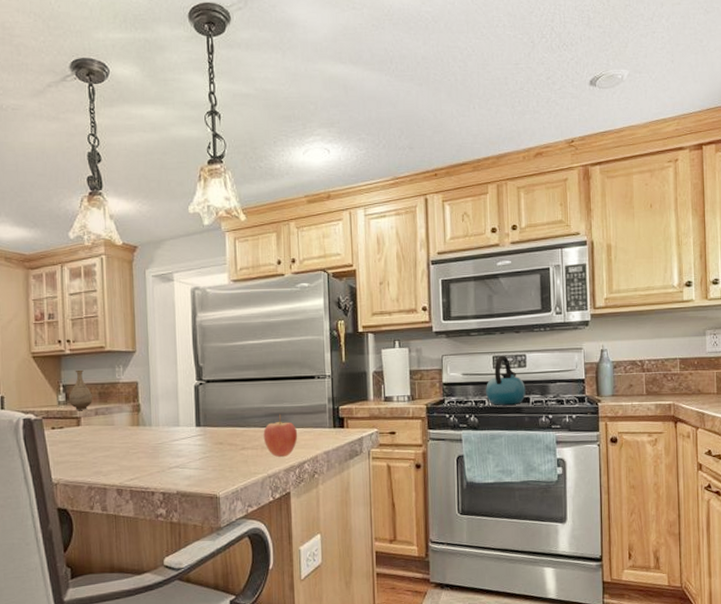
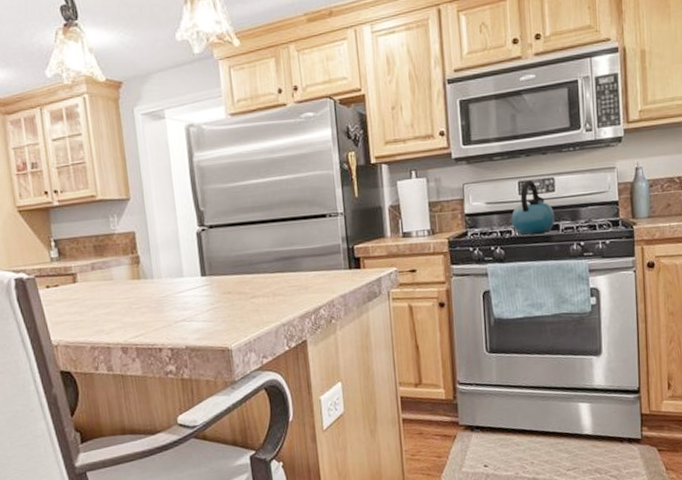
vase: present [68,369,93,410] -> none [61,222,88,266]
fruit: present [263,414,298,458] -> none [274,257,312,305]

